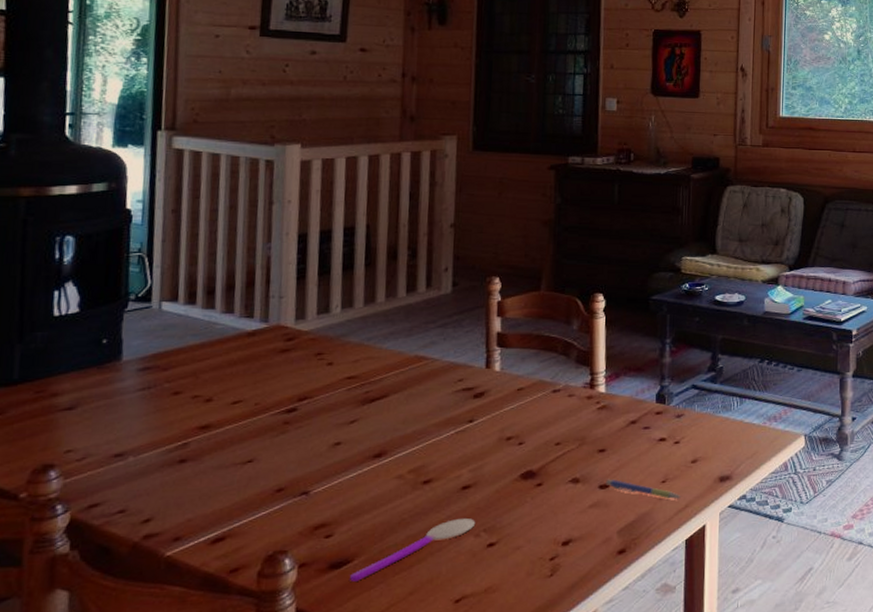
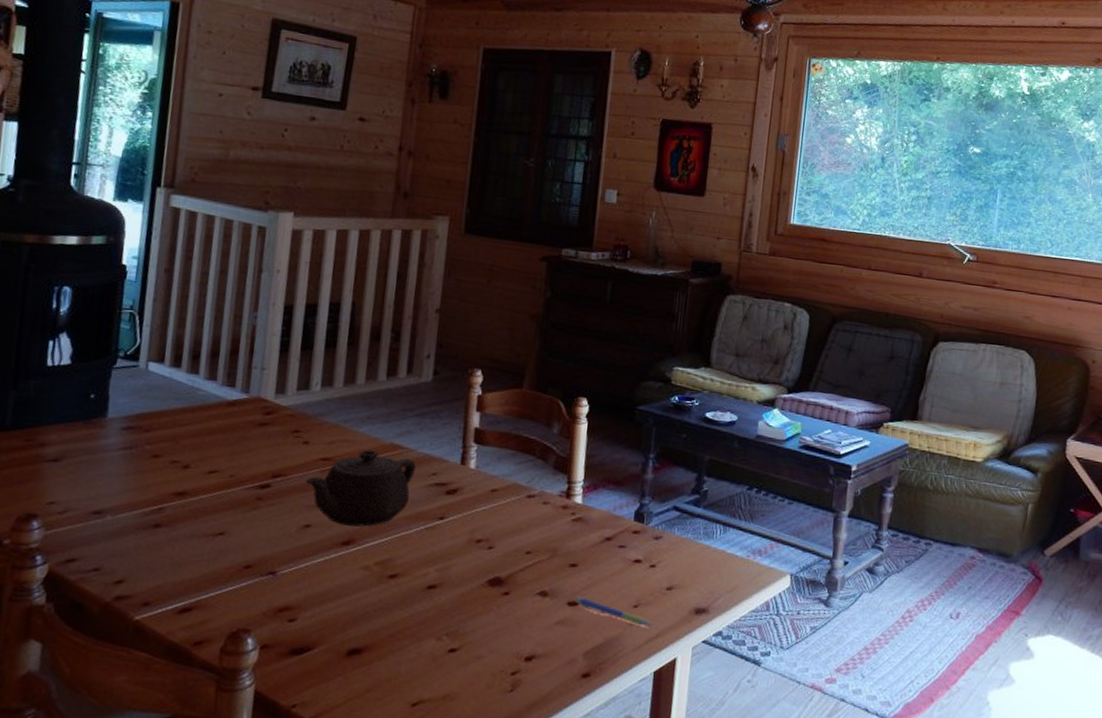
teapot: none [332,364,442,439] -> present [305,449,416,527]
spoon: present [350,517,476,581] -> none [309,618,439,670]

